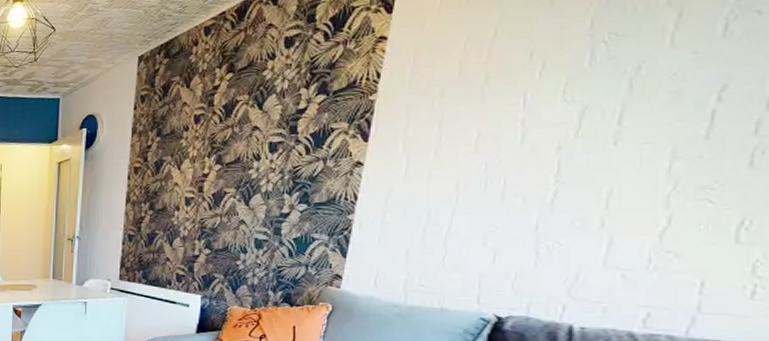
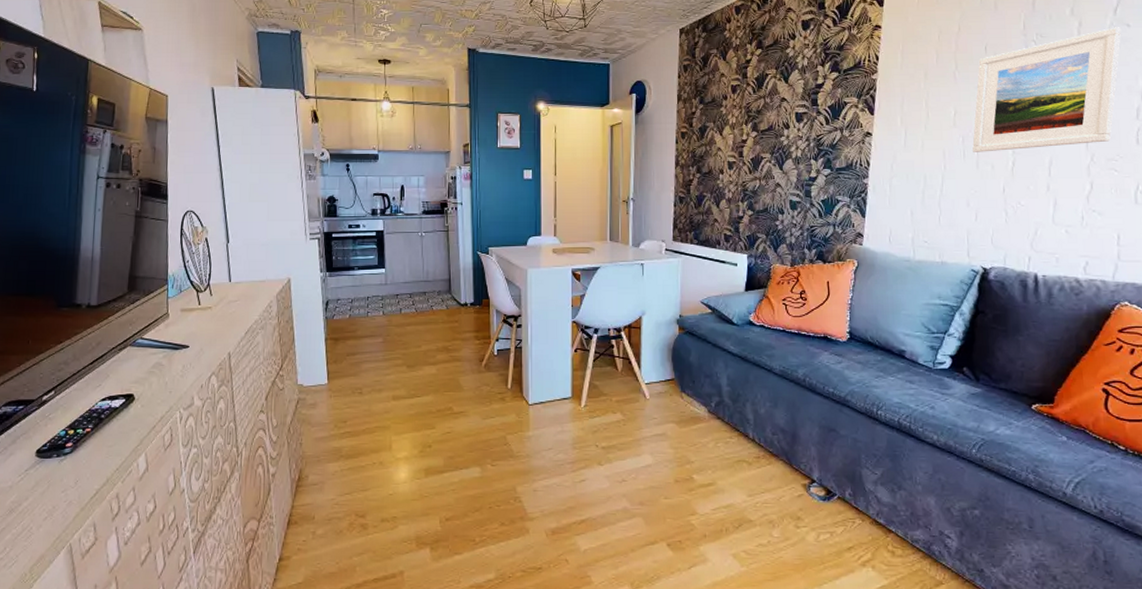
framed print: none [498,15,747,182] -> present [972,27,1122,152]

